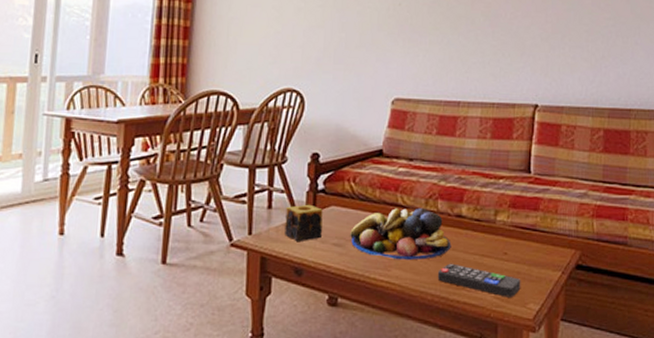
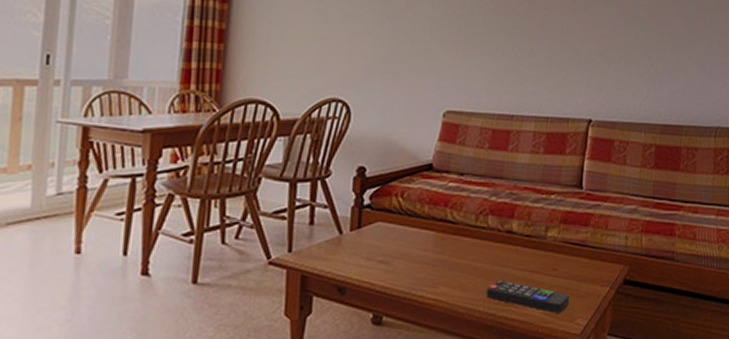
candle: present [285,204,323,242] -> none [327,220,369,260]
fruit bowl: present [350,207,451,261] -> none [397,223,501,277]

